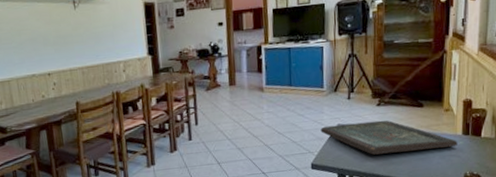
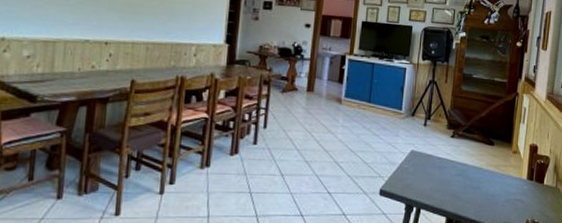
board game: present [320,120,457,155] -> none [393,151,522,190]

